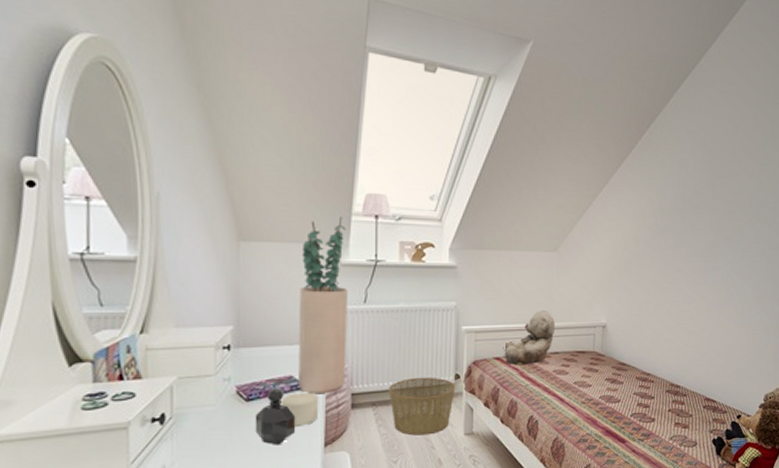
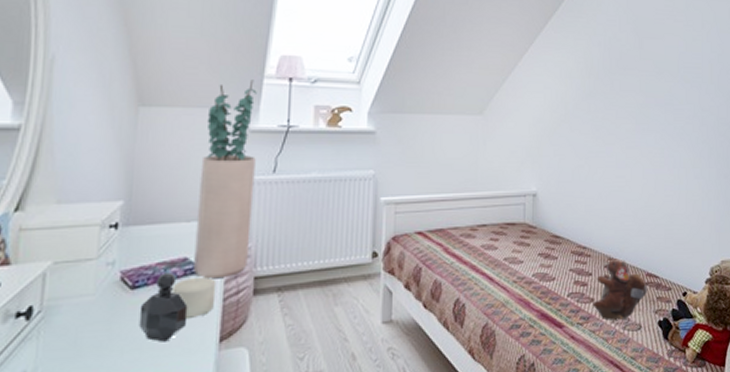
basket: present [388,377,456,436] -> none [297,255,373,326]
teddy bear: present [503,310,555,364] -> none [425,178,481,240]
plush toy: none [653,384,705,438] -> present [592,259,648,320]

